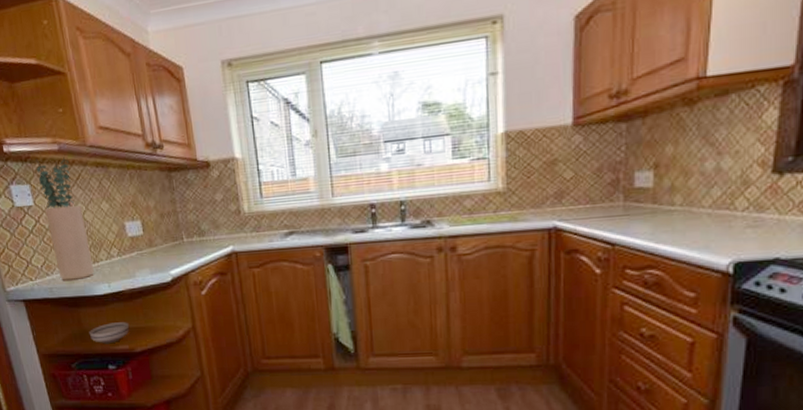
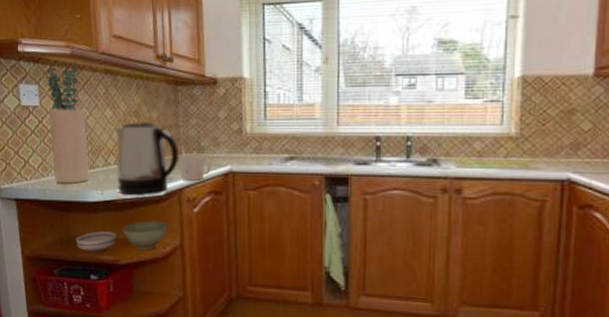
kettle: none [115,211,181,284] -> present [116,122,180,195]
bowl: none [133,307,179,337] -> present [122,221,168,251]
mug: none [180,237,214,265] -> present [178,153,211,181]

